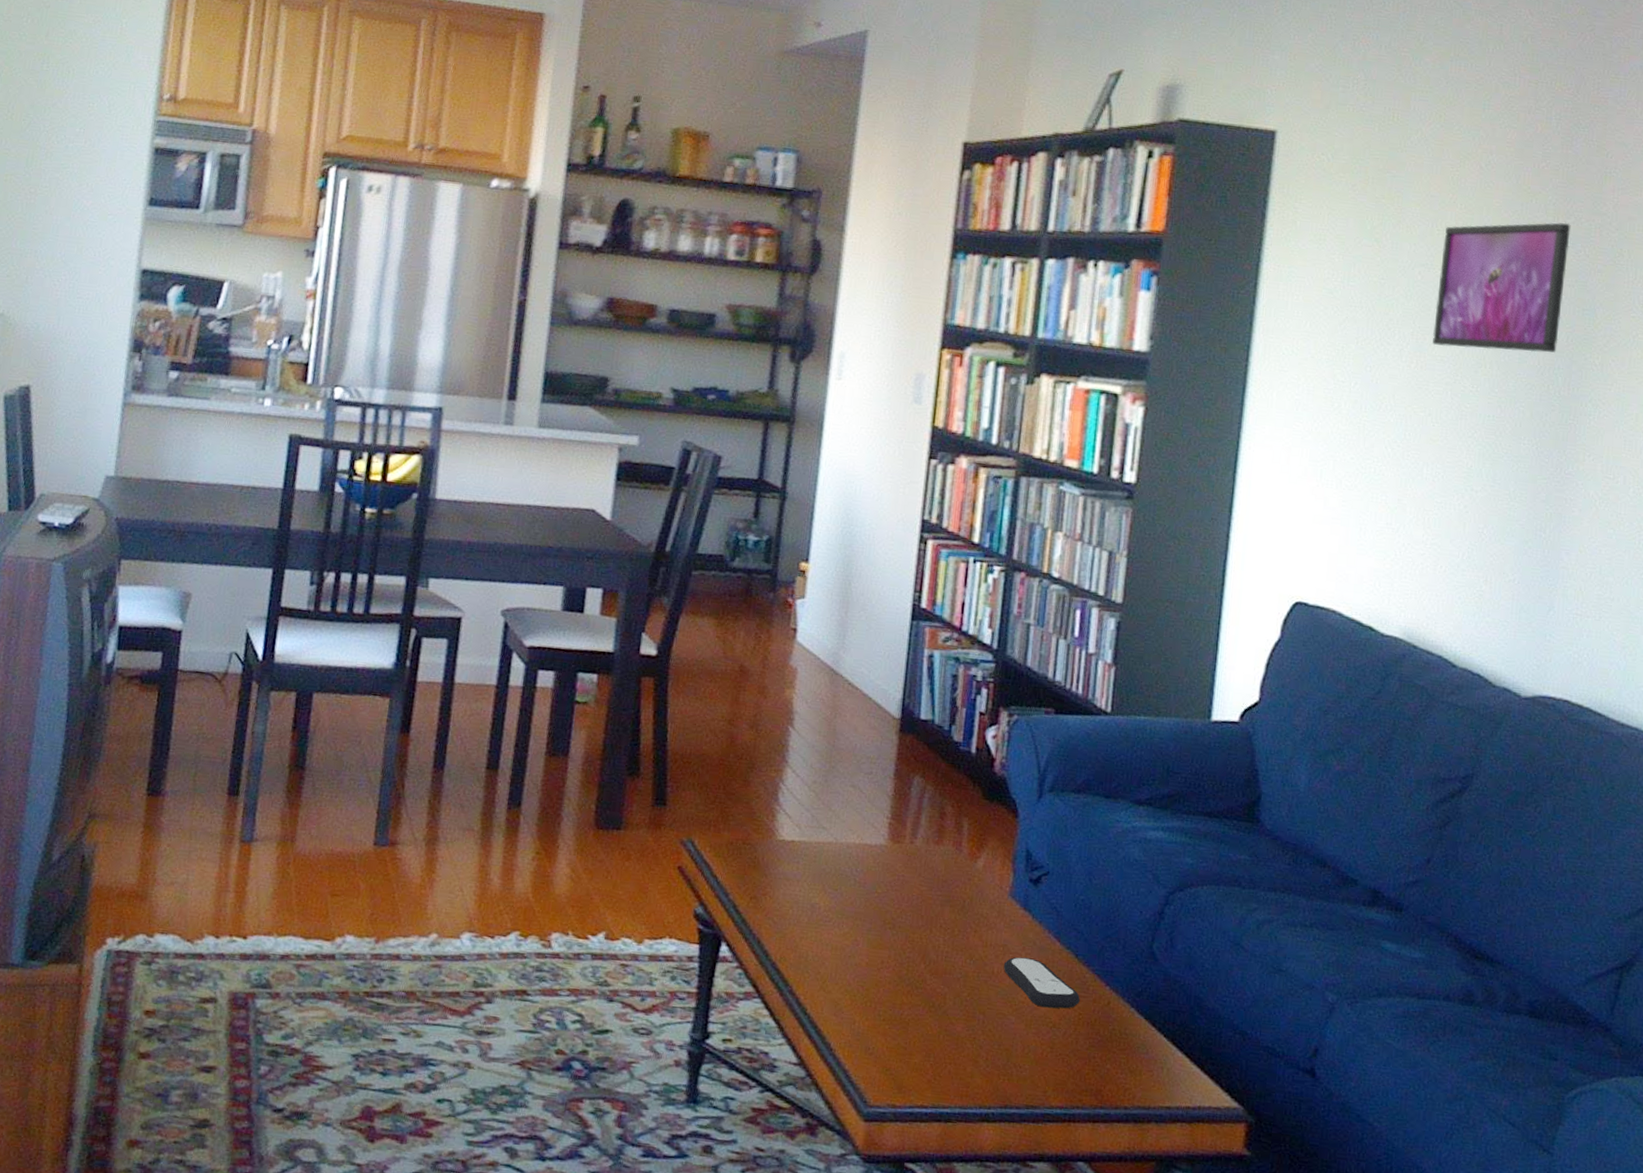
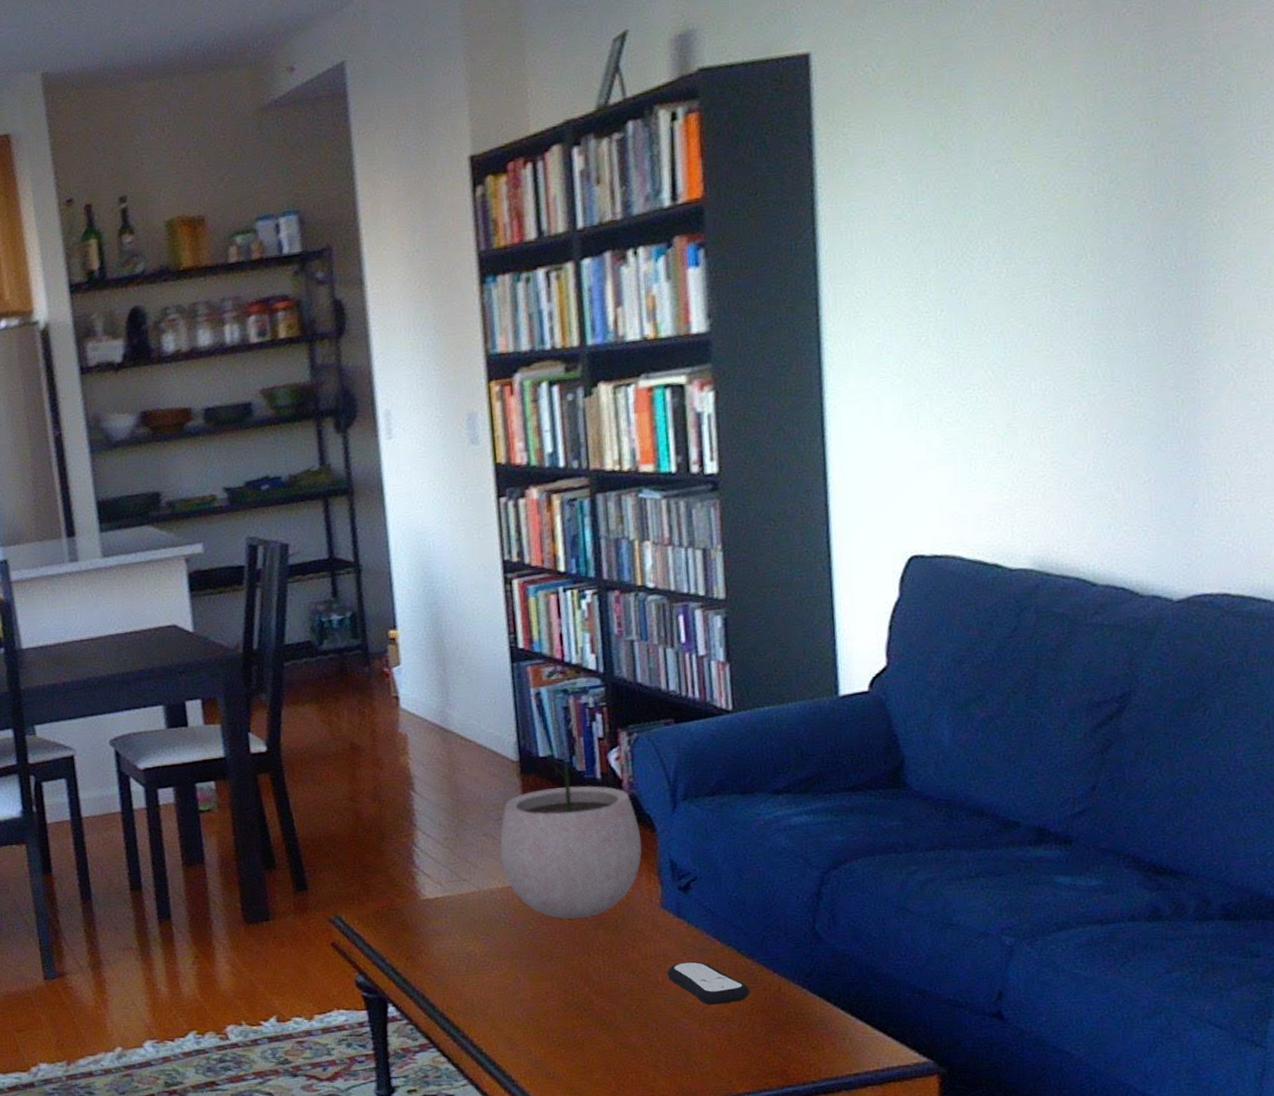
plant pot: none [863,717,1004,892] -> present [500,750,642,919]
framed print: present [1432,222,1571,353] -> none [1019,70,1167,248]

